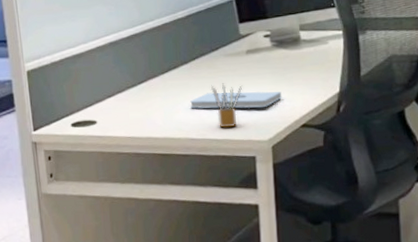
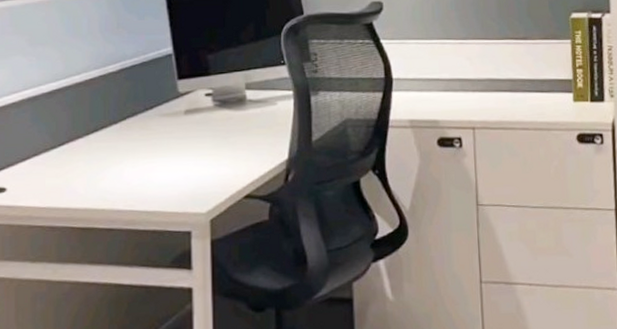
notepad: present [190,91,282,109] -> none [118,157,224,176]
pencil box: present [210,83,243,128] -> none [142,146,179,198]

